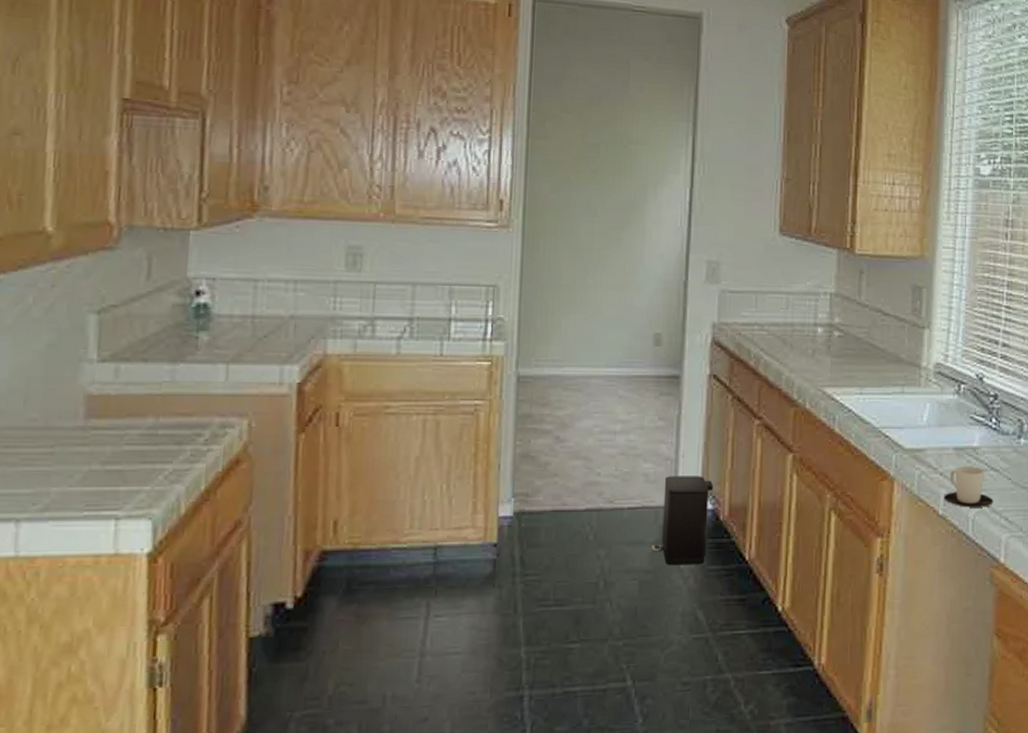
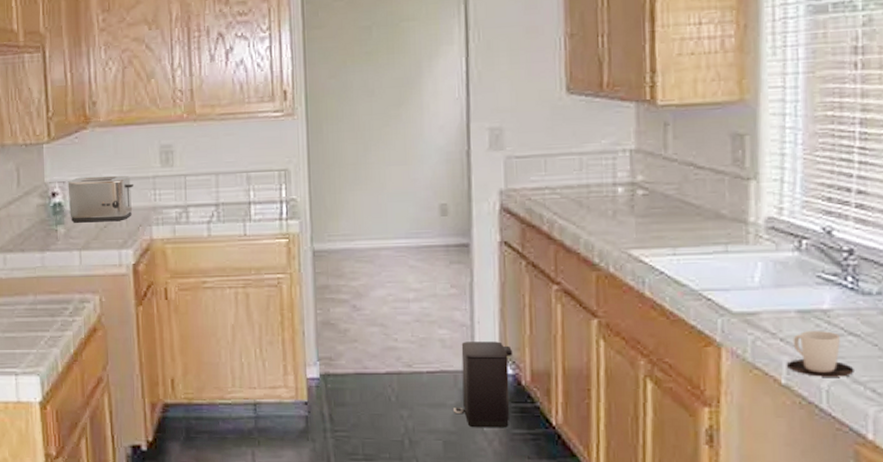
toaster: none [218,274,309,331] -> present [68,175,134,223]

